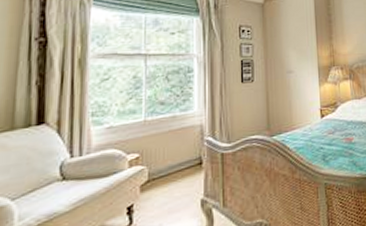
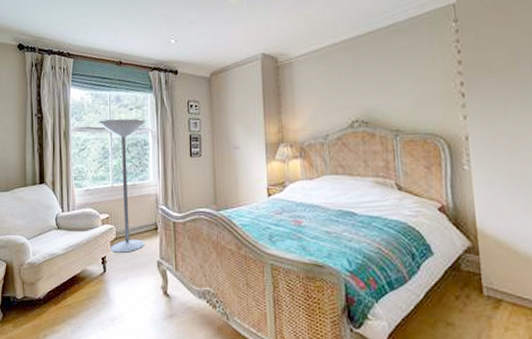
floor lamp: none [131,43,189,199] -> present [100,118,145,253]

